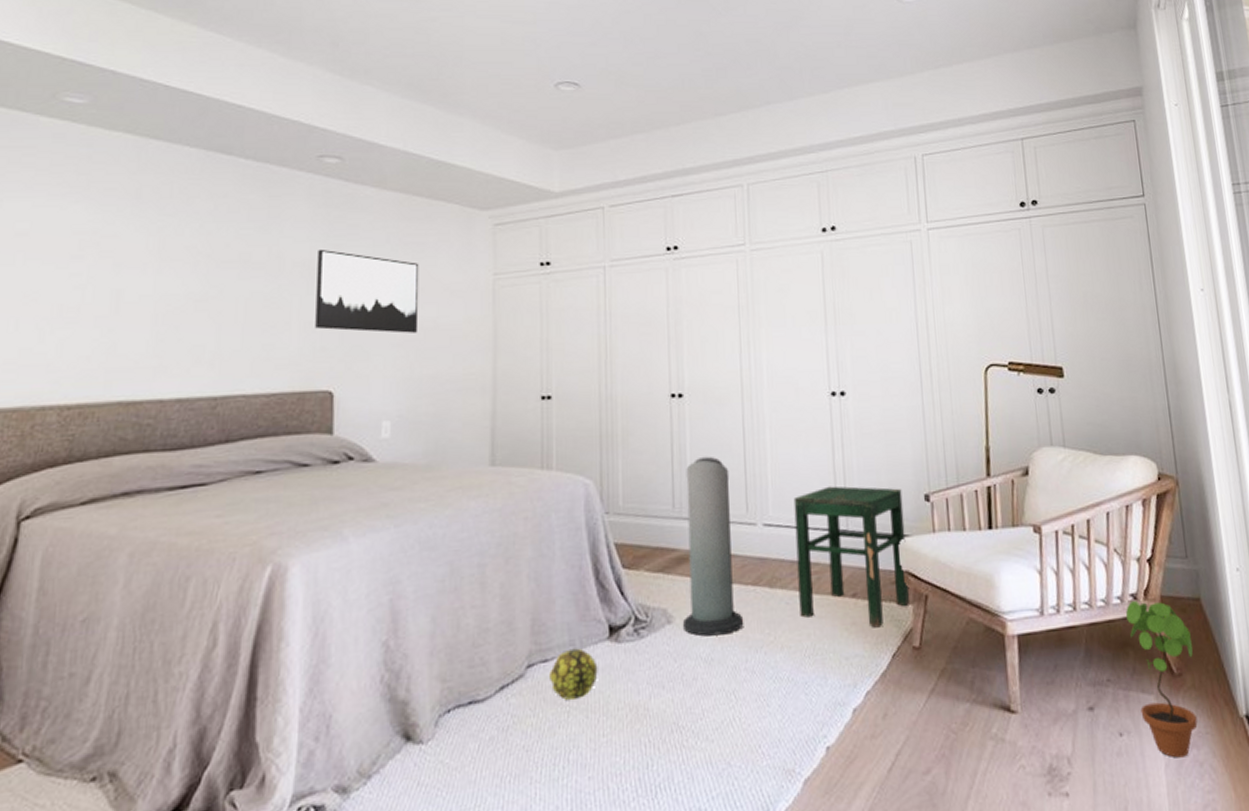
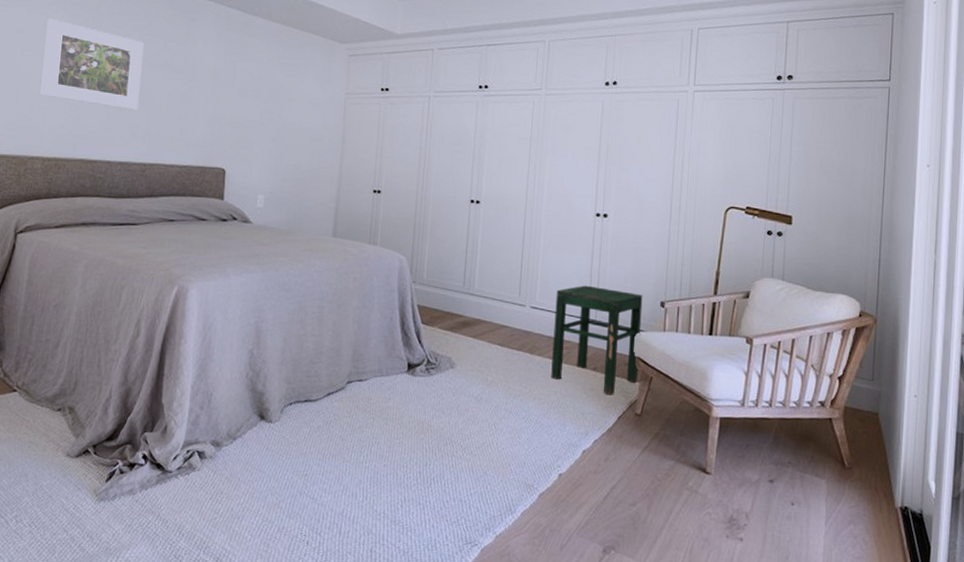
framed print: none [54,212,207,325] -> present [40,18,144,110]
wall art: present [315,249,419,333] -> none [215,62,292,132]
decorative ball: present [550,648,598,700] -> none [362,375,398,410]
air purifier: present [682,456,744,636] -> none [461,250,509,383]
potted plant: present [1125,601,1198,758] -> none [812,407,865,529]

